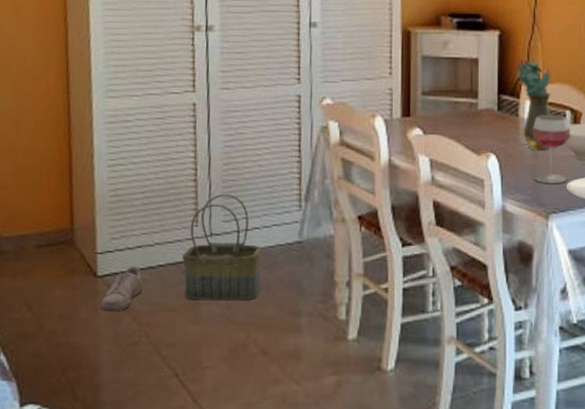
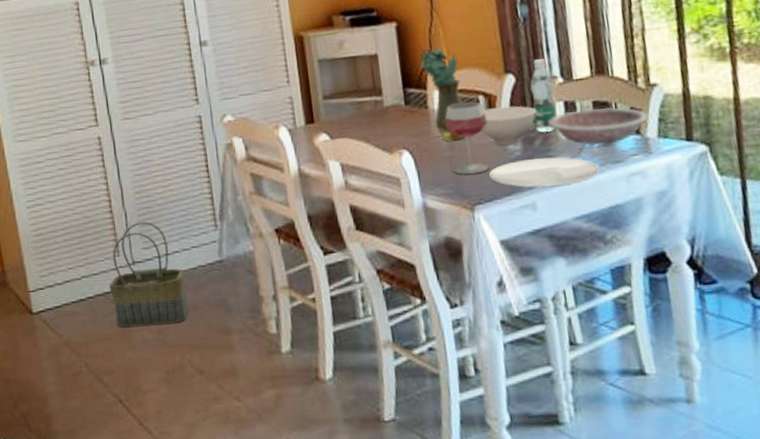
shoe: present [100,266,143,312] -> none [39,300,77,346]

